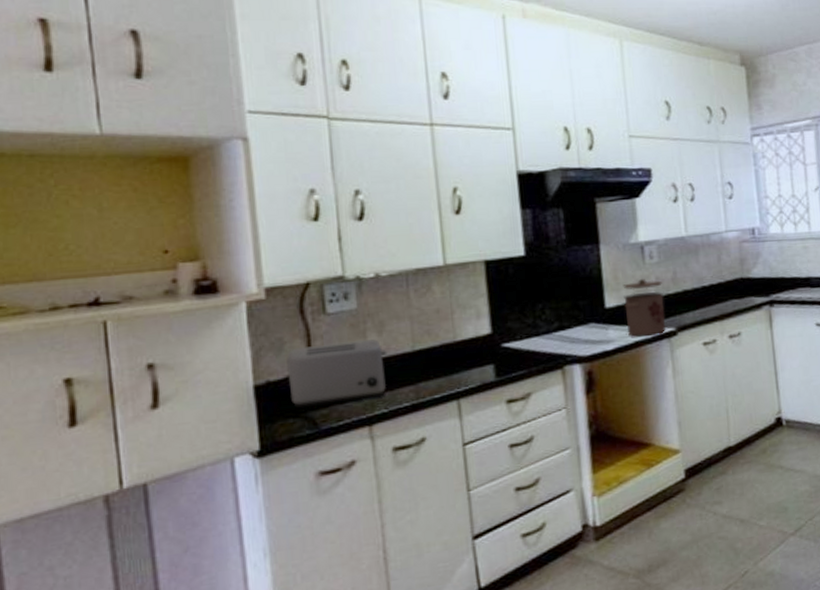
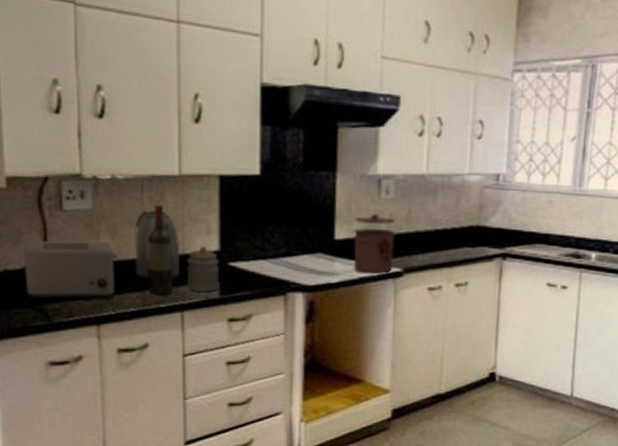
kettle: none [402,302,454,376] -> present [135,210,181,283]
wine bottle: none [415,296,447,387] -> present [146,205,172,296]
jar: none [459,331,495,377] -> present [187,247,220,293]

